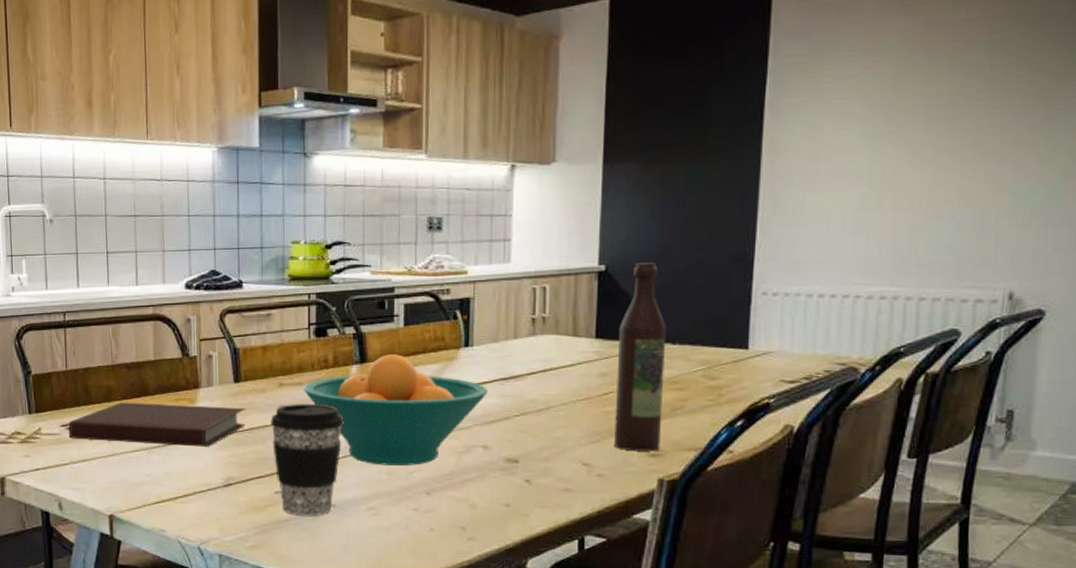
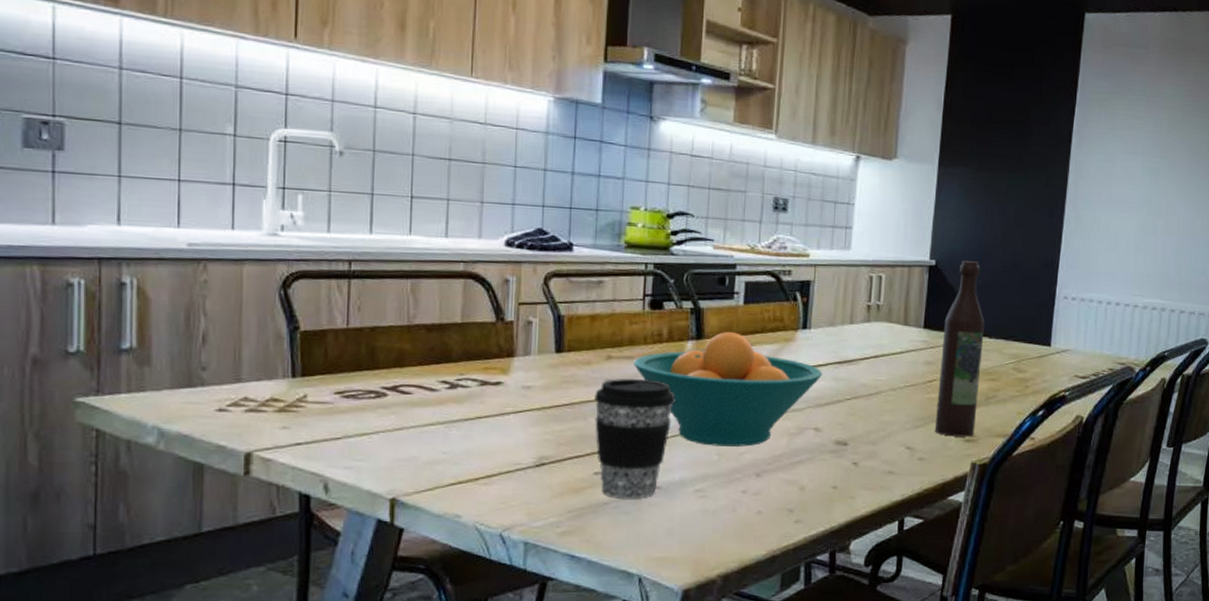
notebook: present [68,402,246,447] -> none [345,368,567,422]

